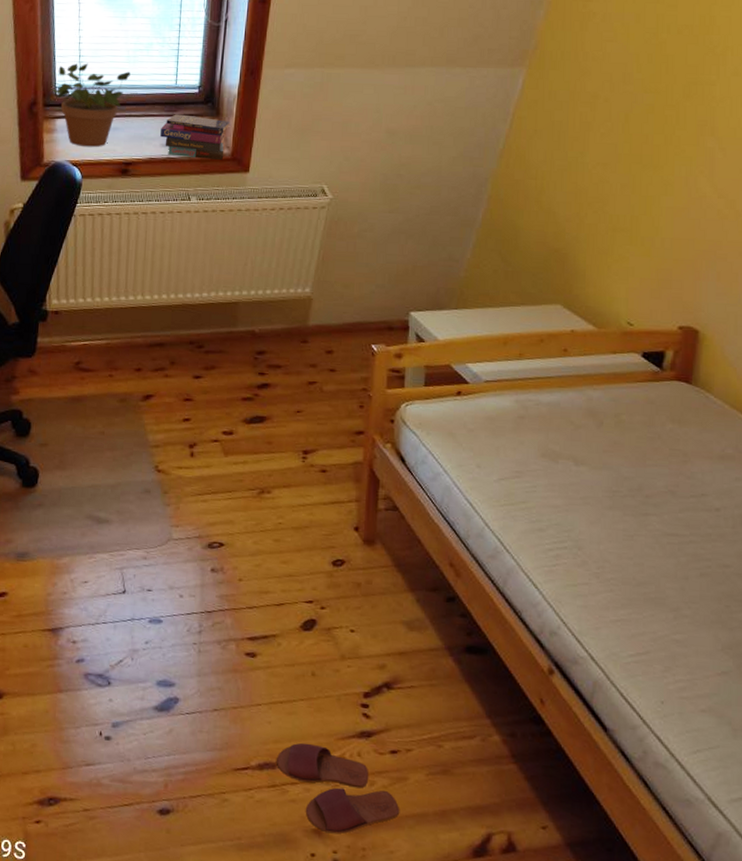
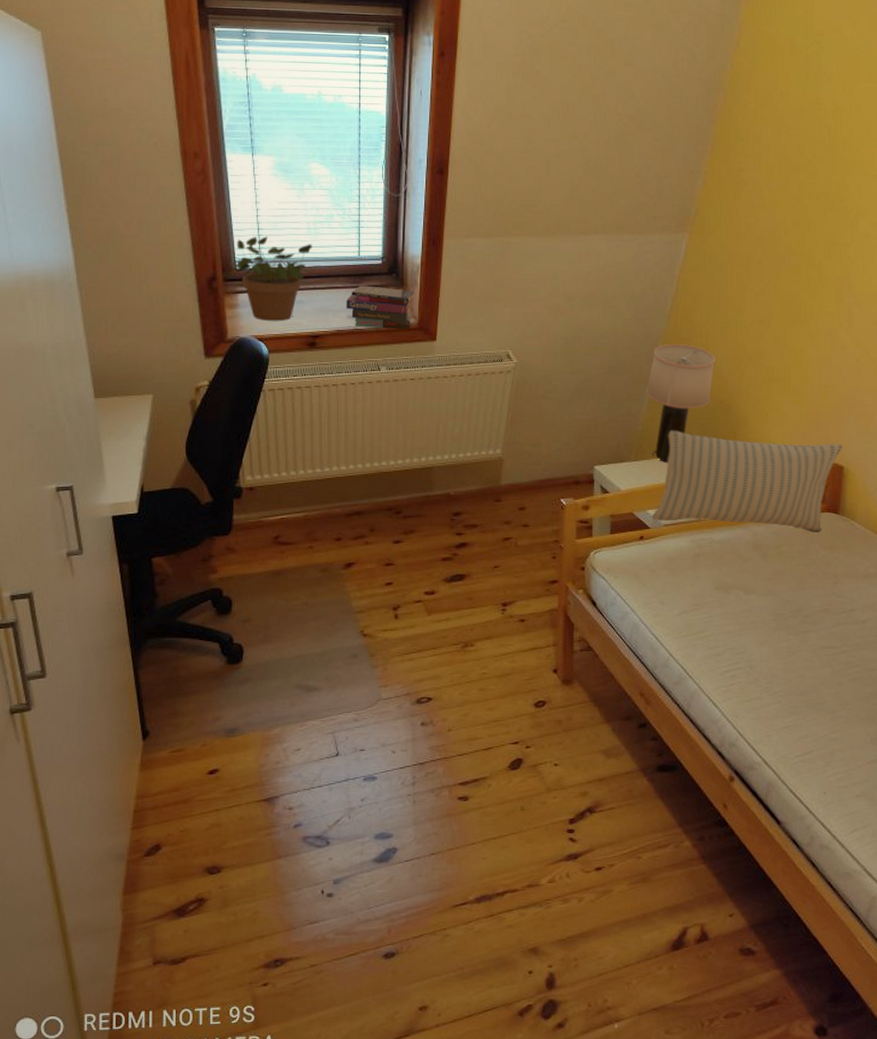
slippers: present [277,742,400,834] -> none [493,872,607,950]
table lamp: none [470,185,552,313] -> present [645,343,716,462]
pillow: none [472,279,698,403] -> present [652,430,842,532]

